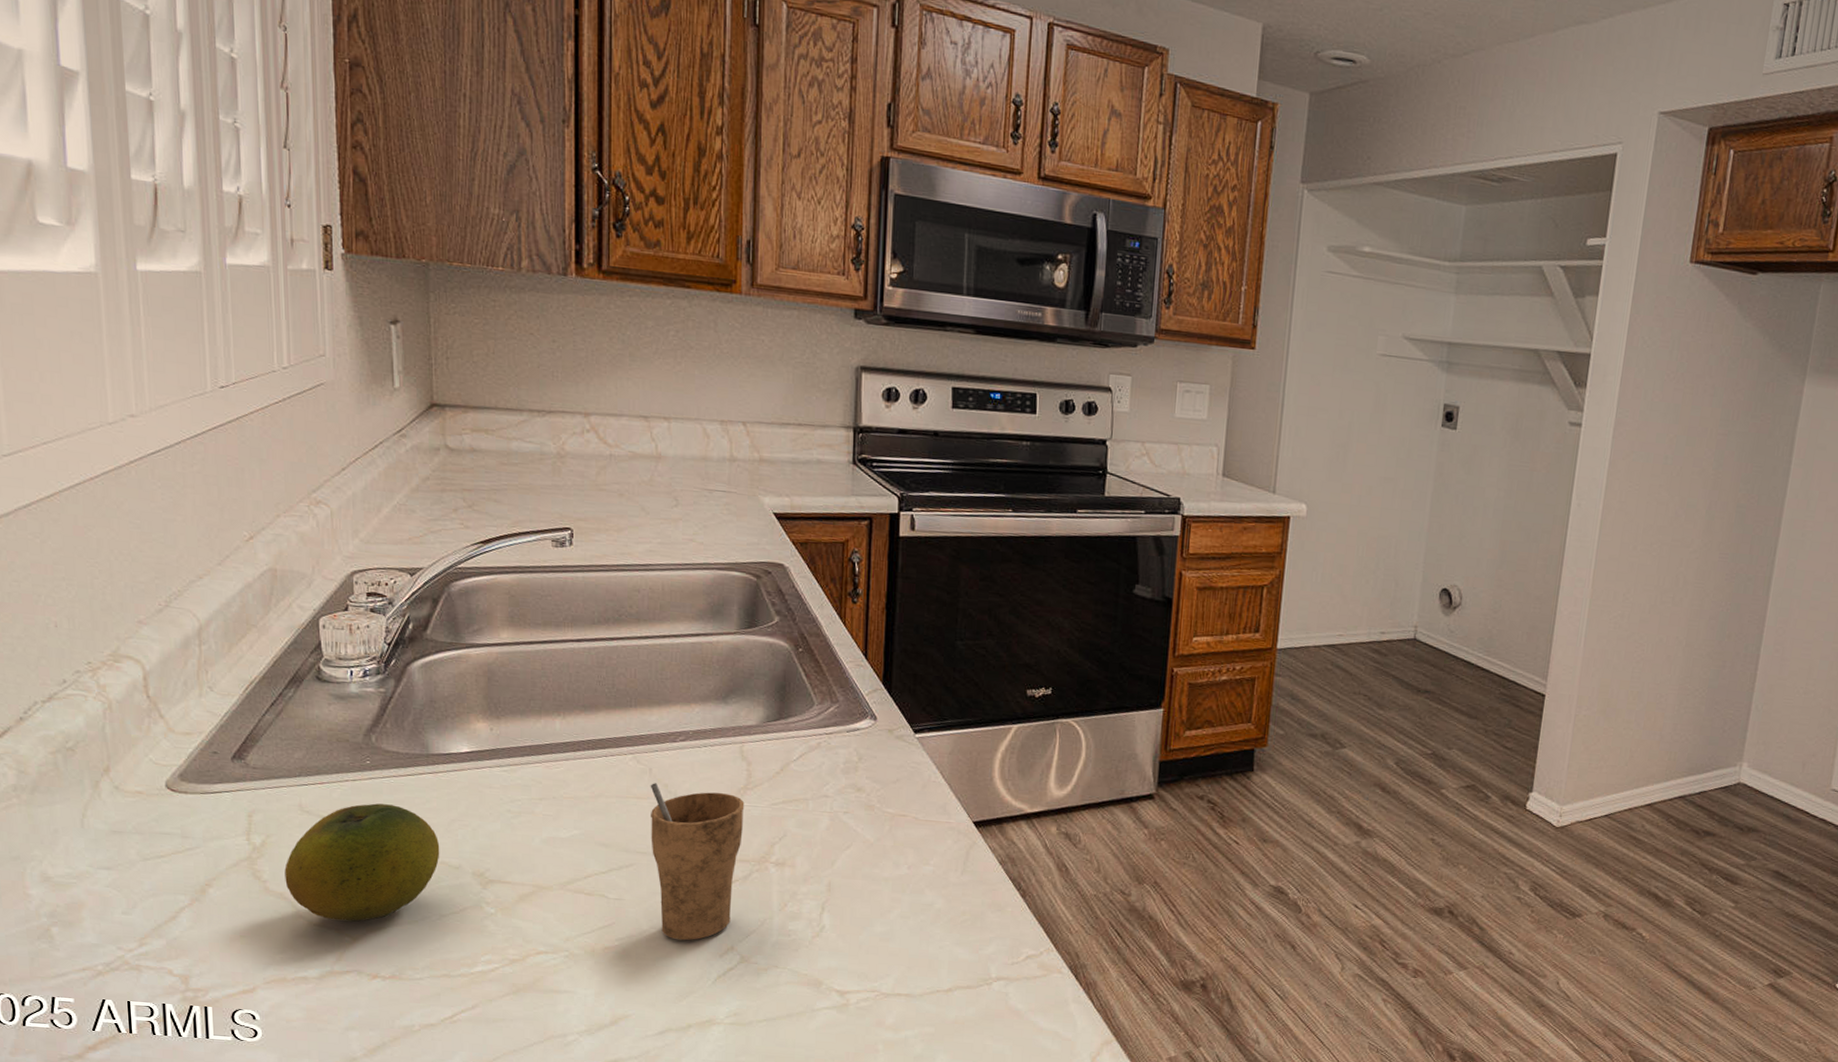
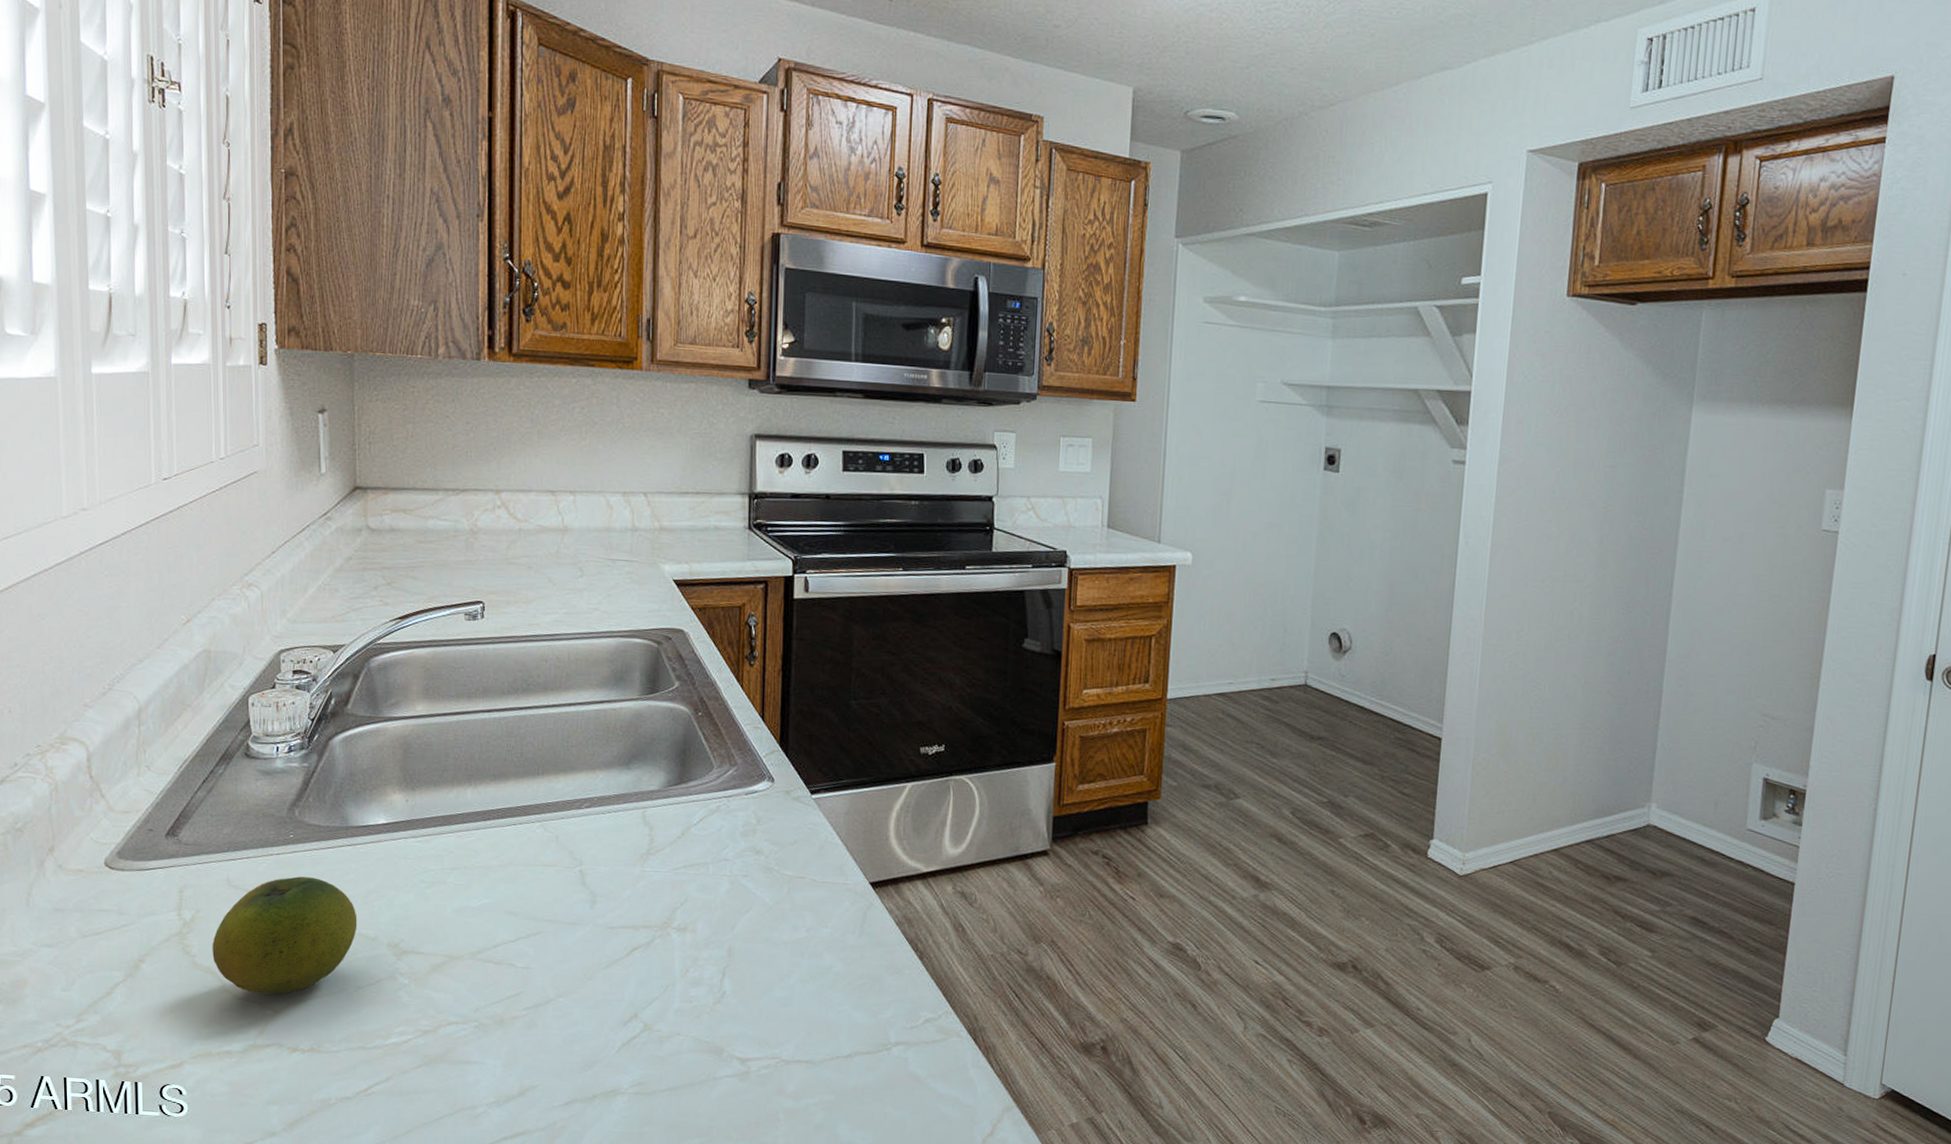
cup: present [650,783,745,941] -> none [556,850,647,1009]

